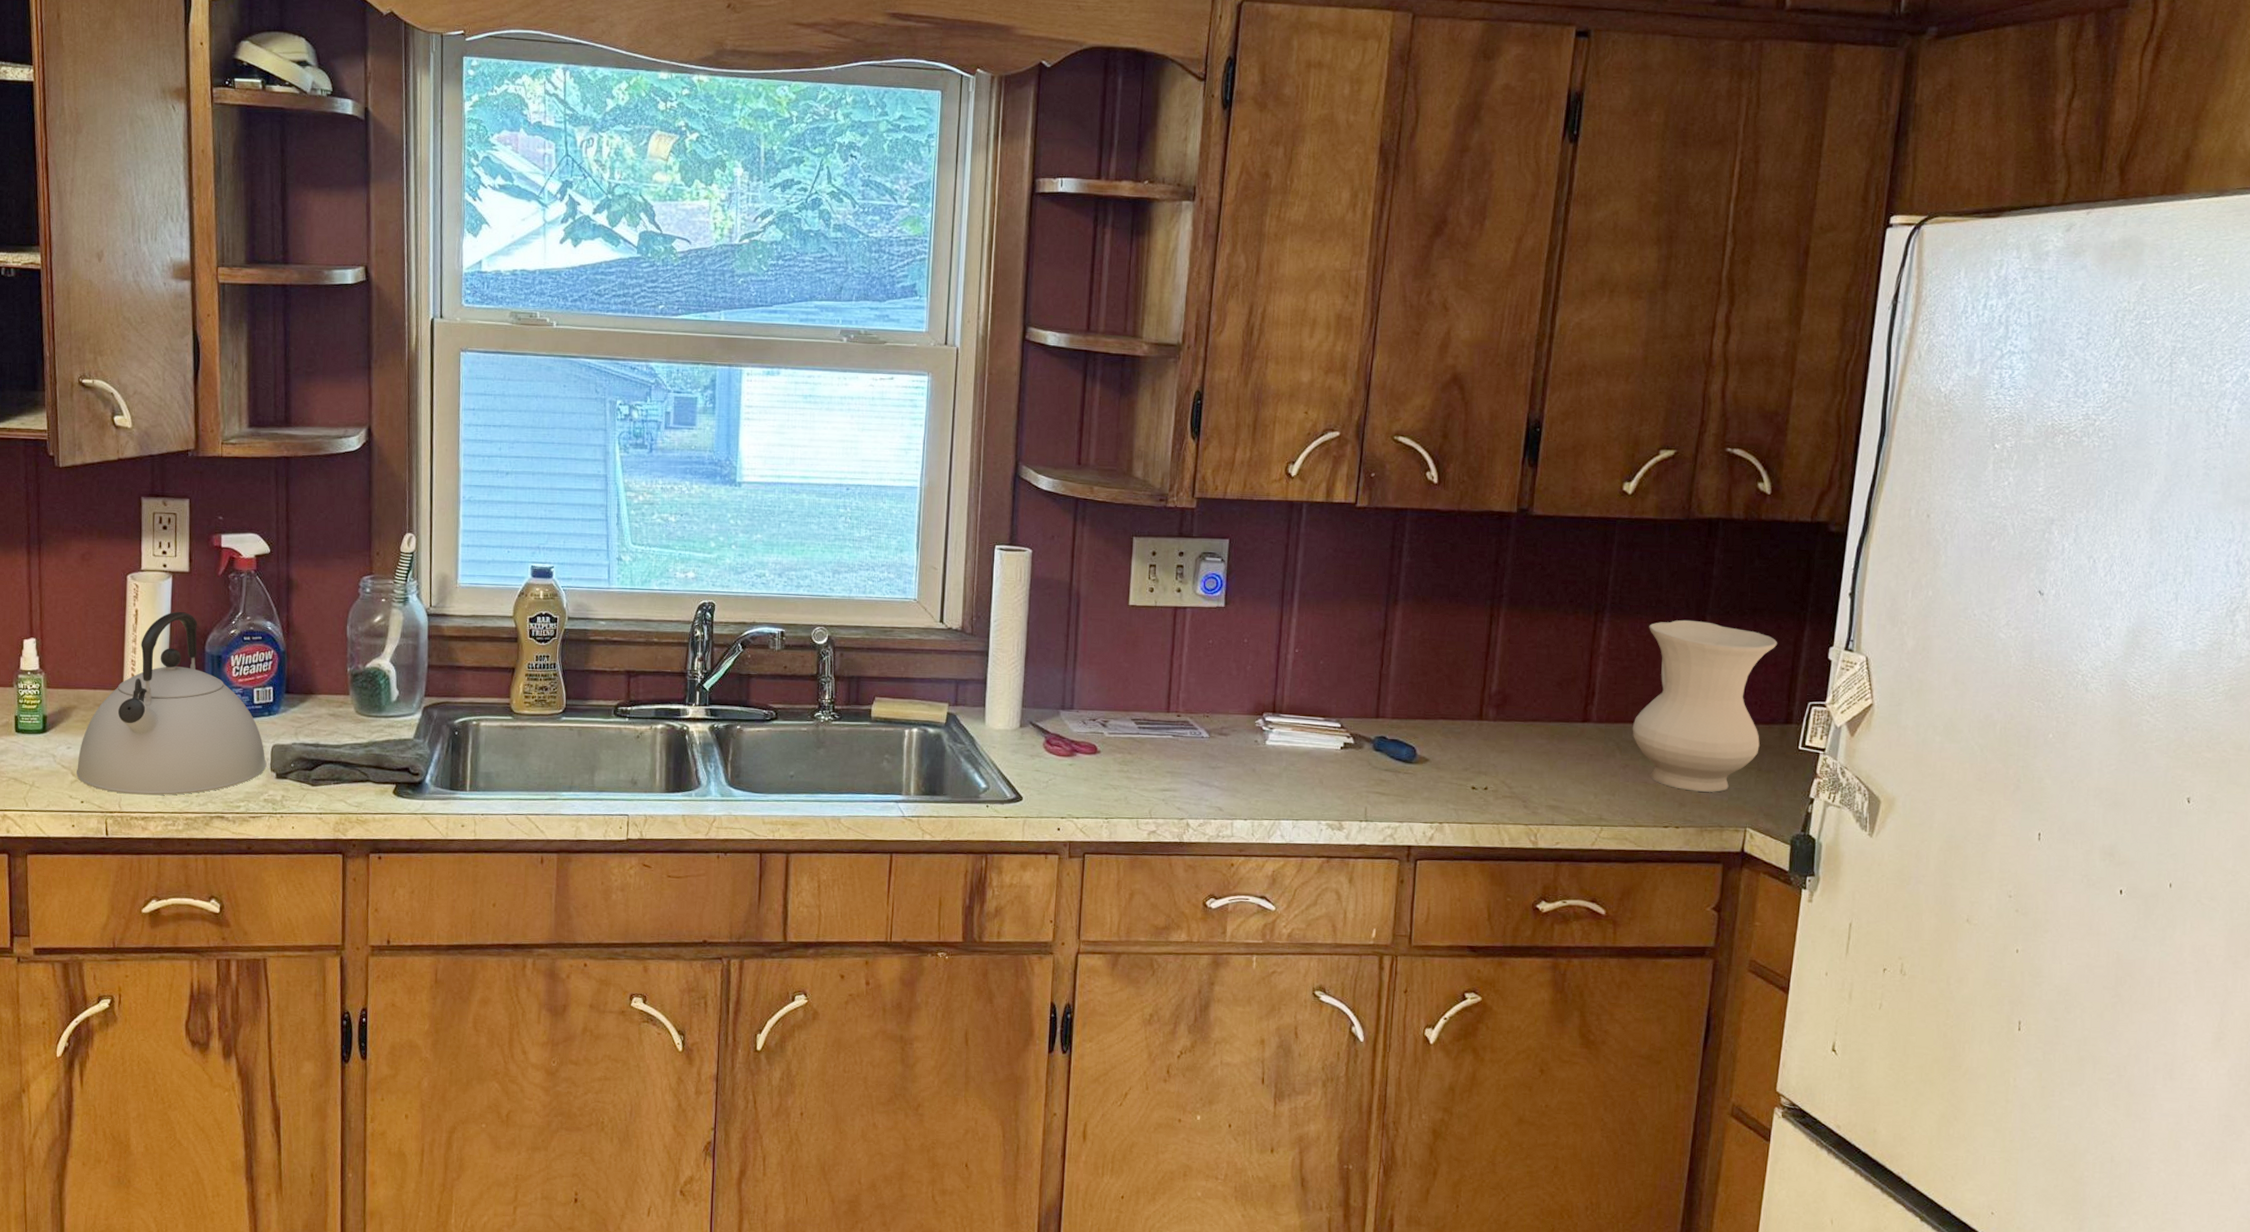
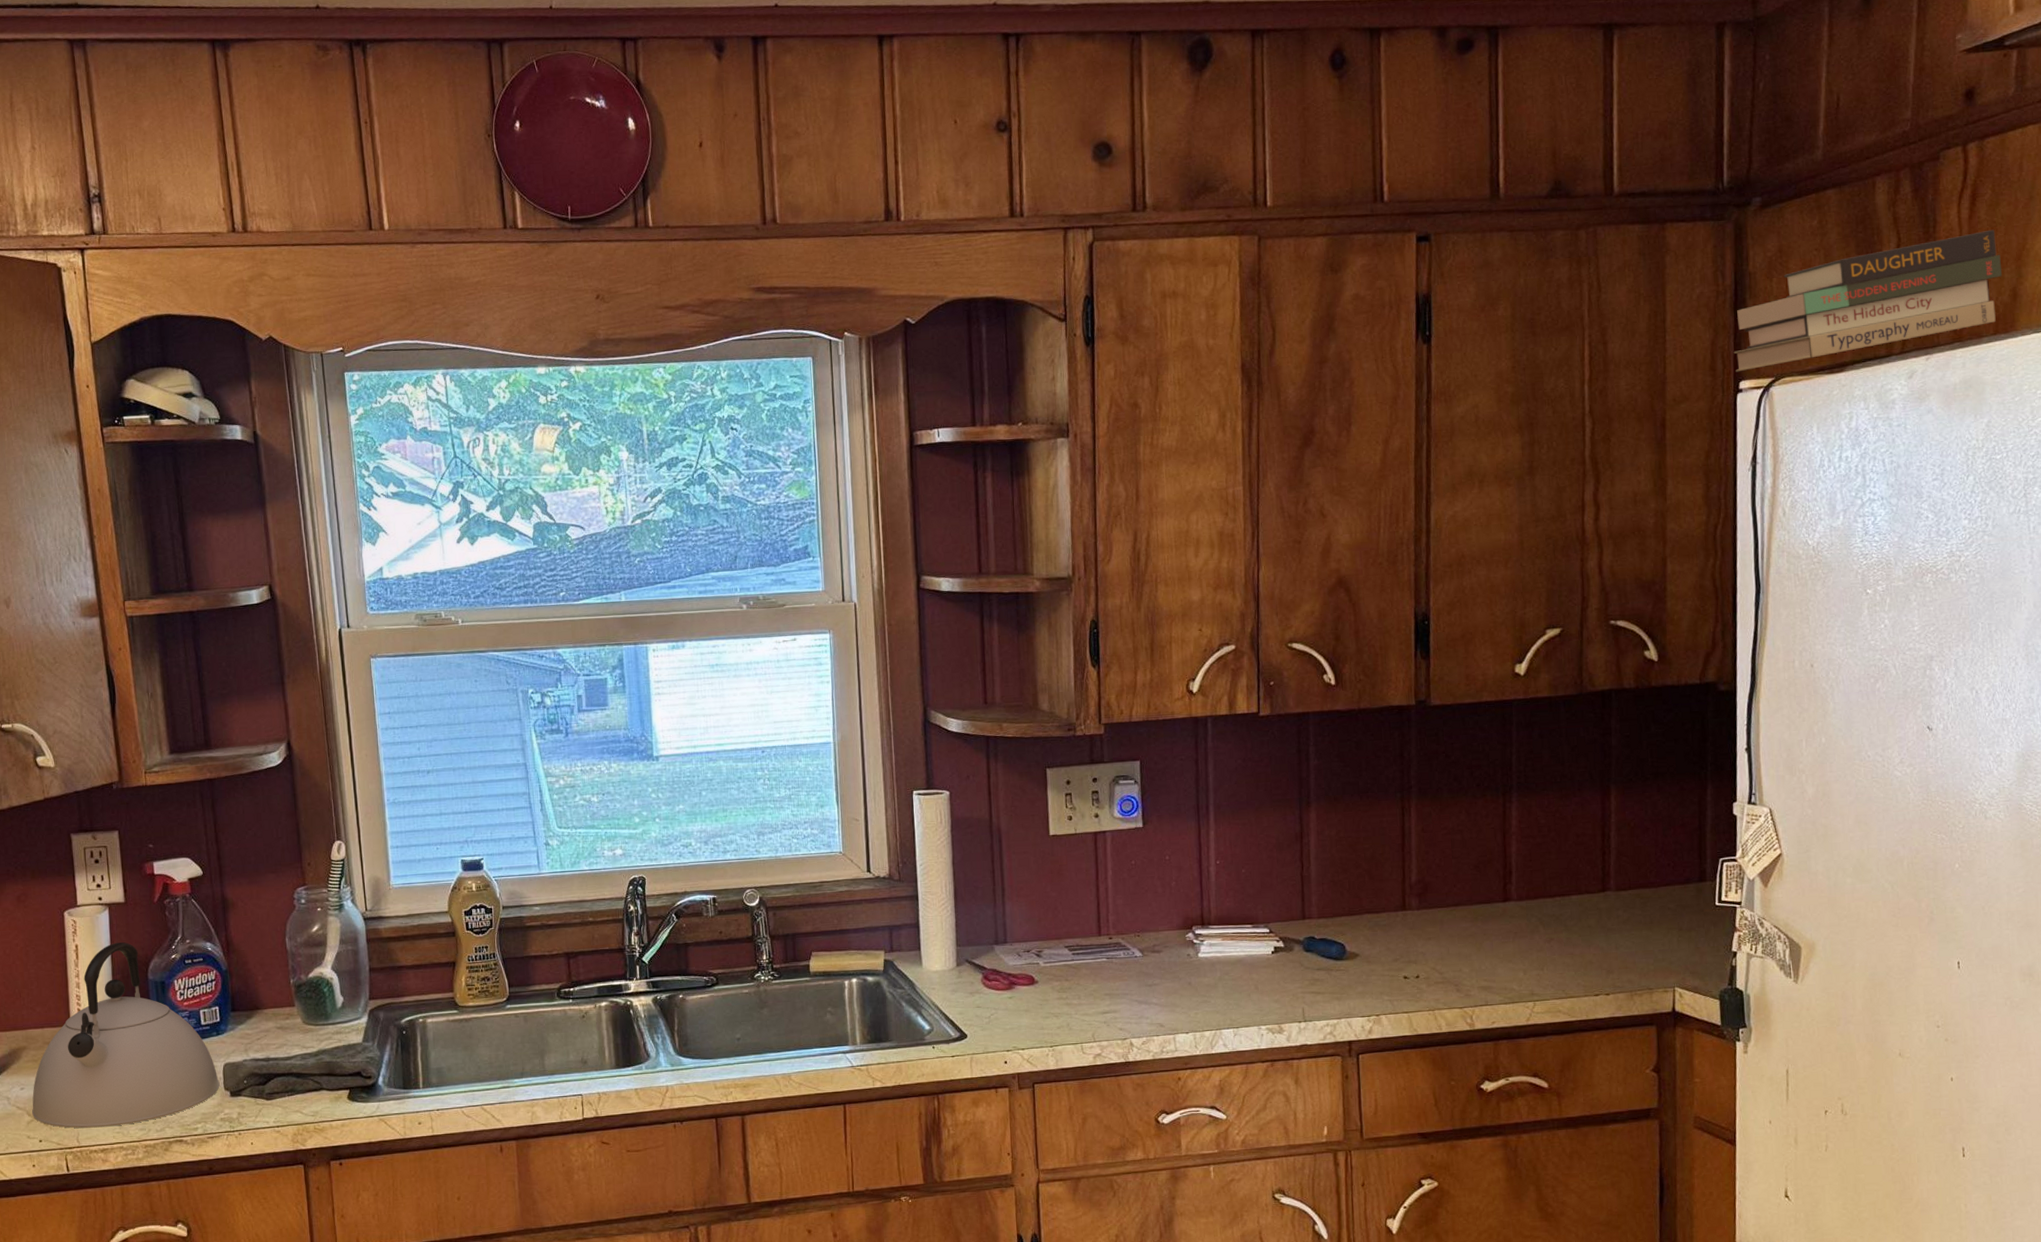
ceramic jug: present [1632,619,1778,792] -> none [1552,791,1683,958]
books: none [1888,85,2178,206] -> present [1733,229,2002,372]

